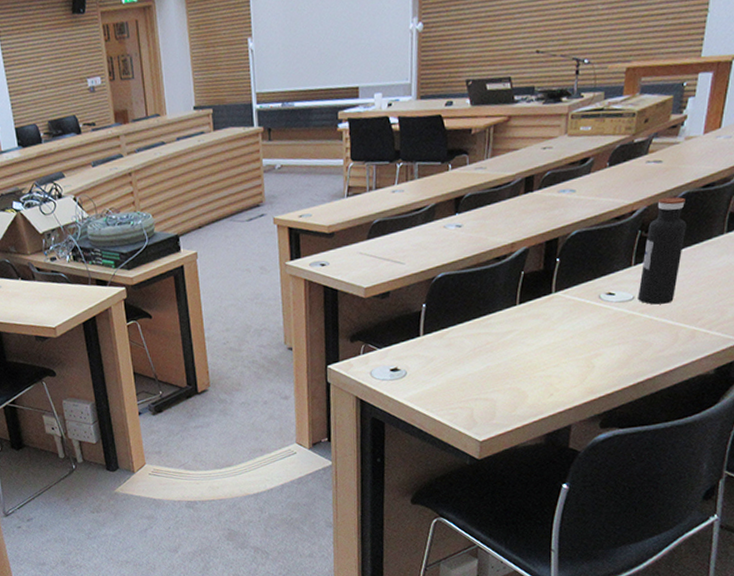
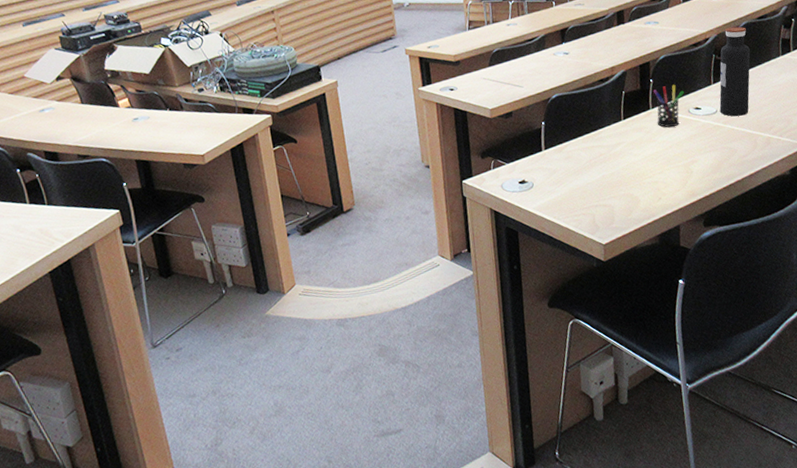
pen holder: none [558,265,596,315] -> present [652,84,684,127]

